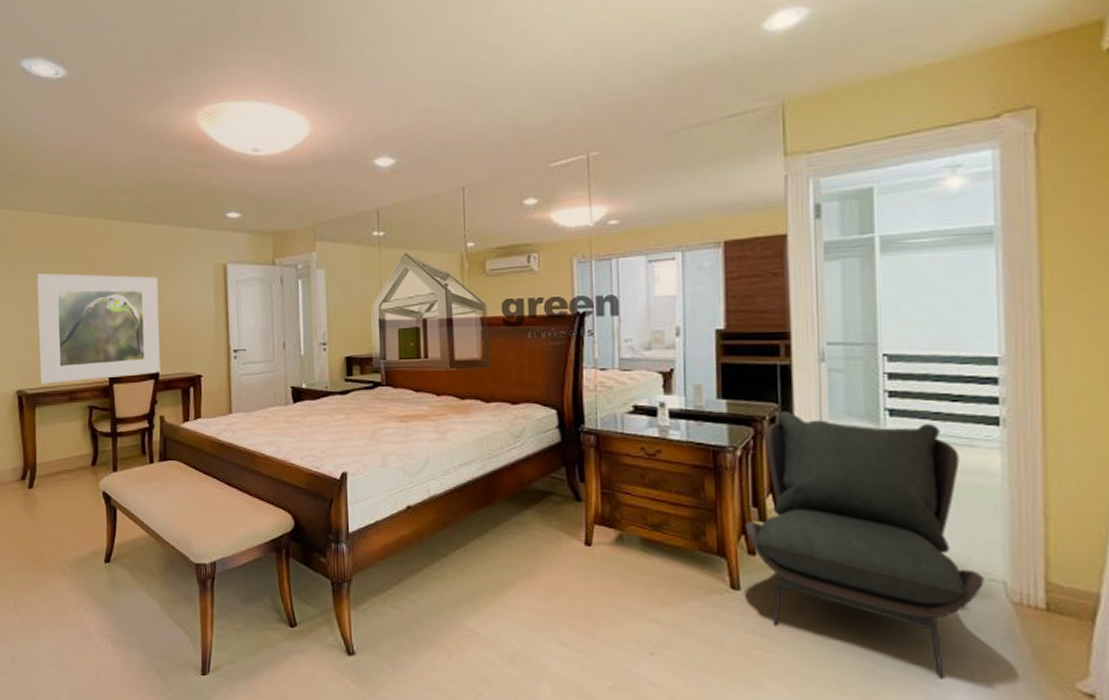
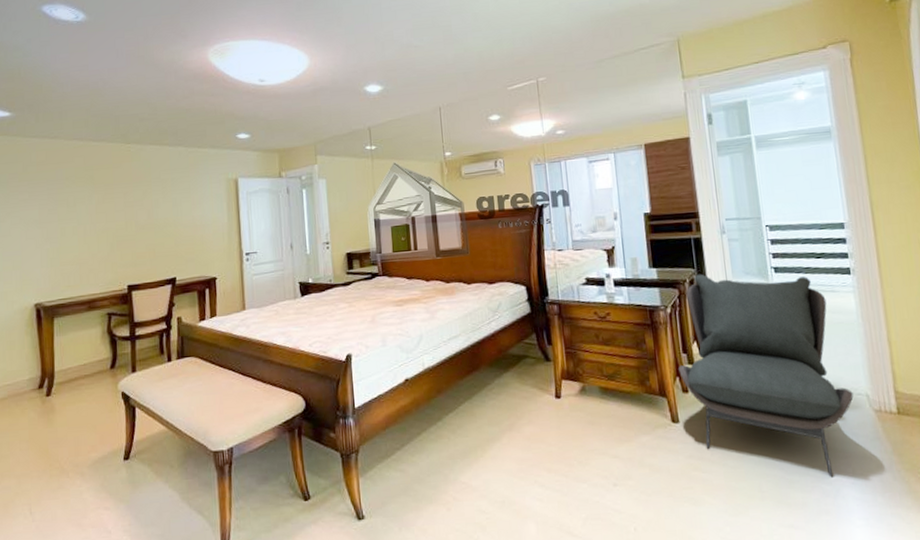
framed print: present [37,273,161,384] -> none [56,192,178,296]

